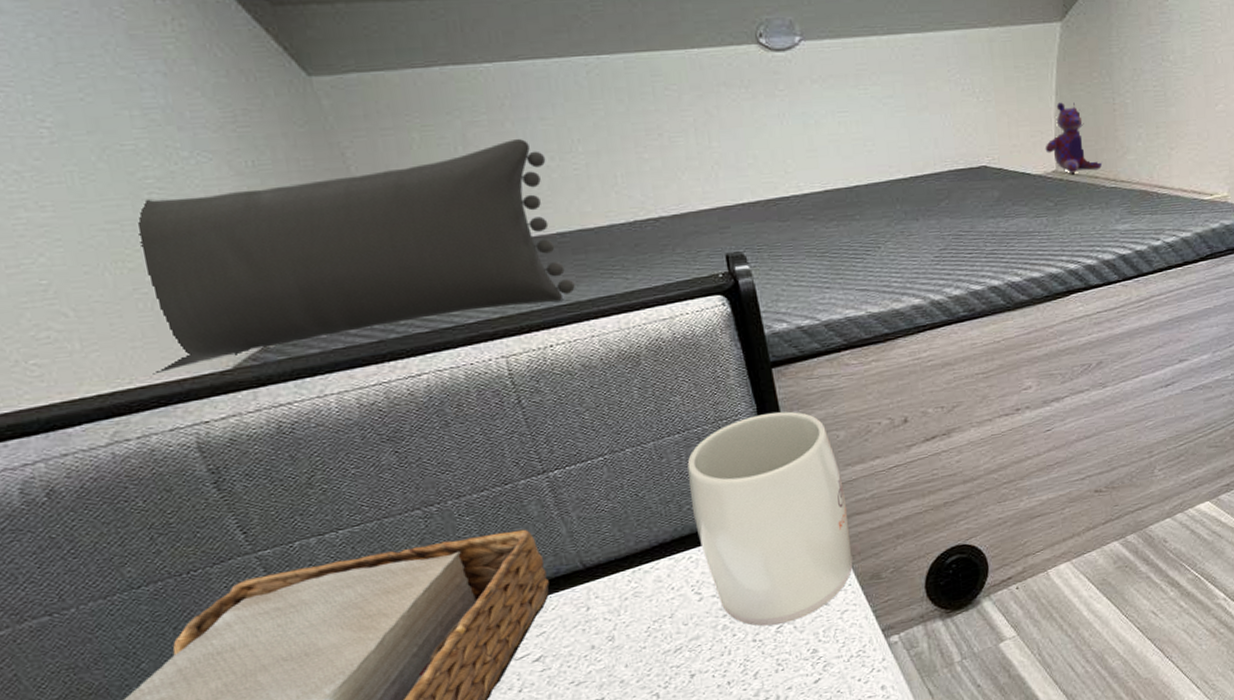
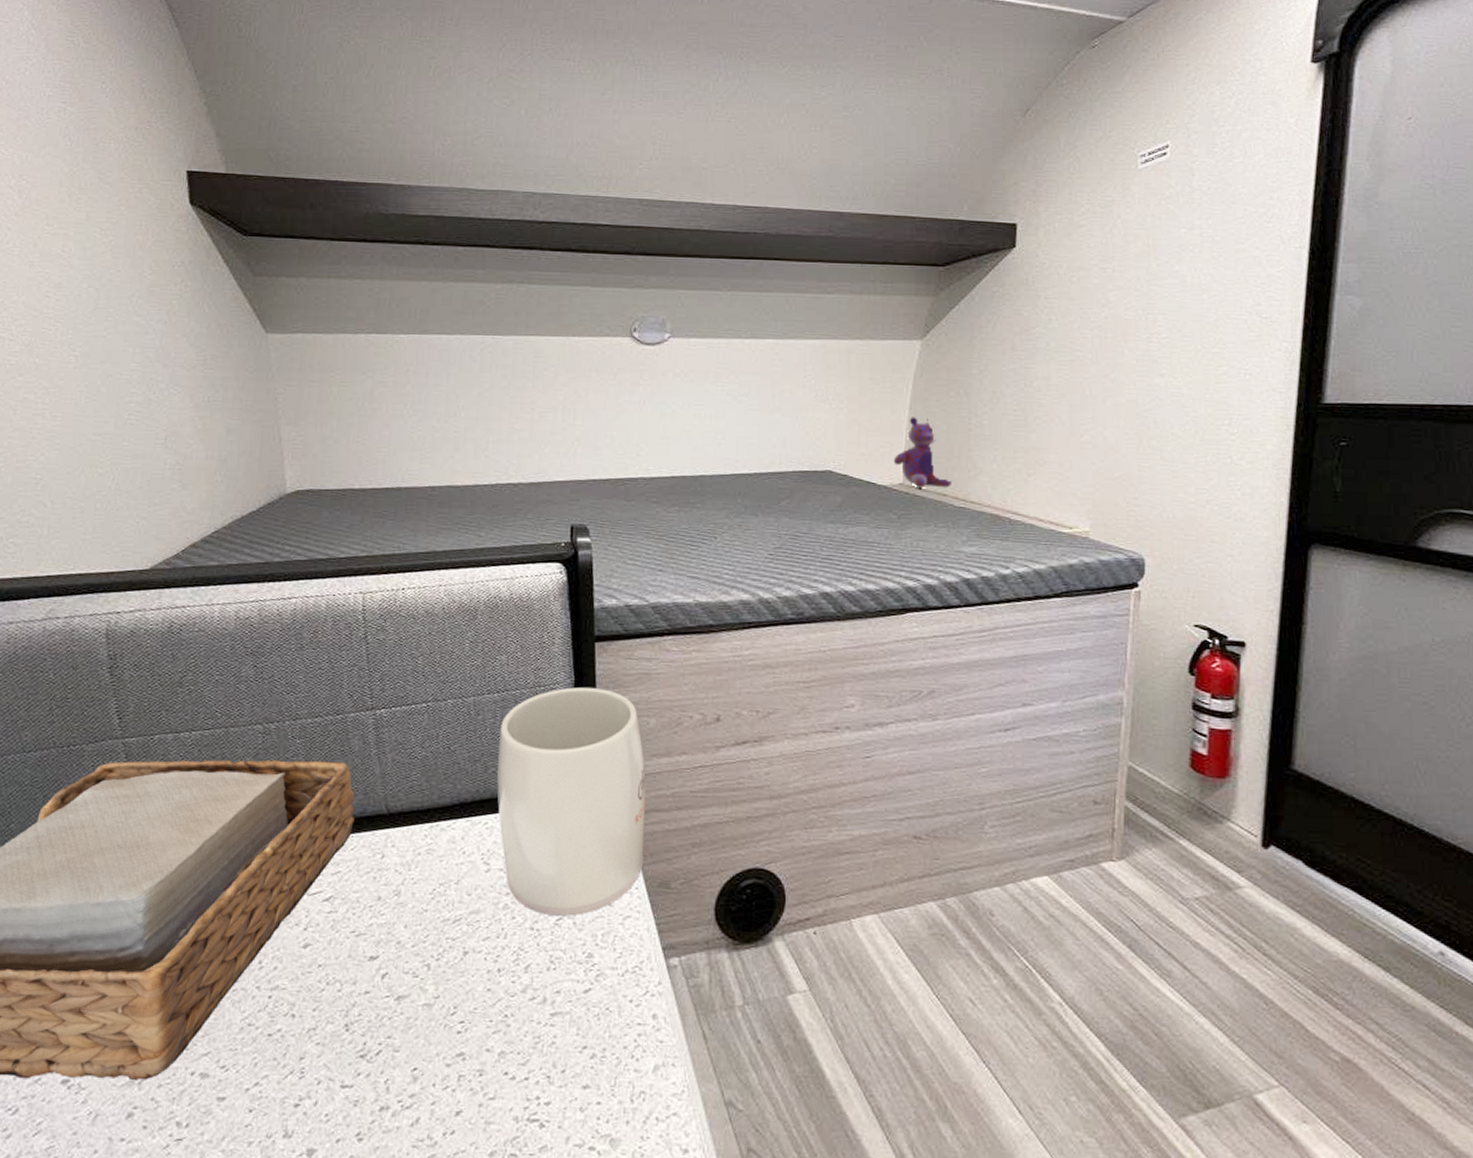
pillow: present [138,139,575,375] -> none [91,401,435,565]

